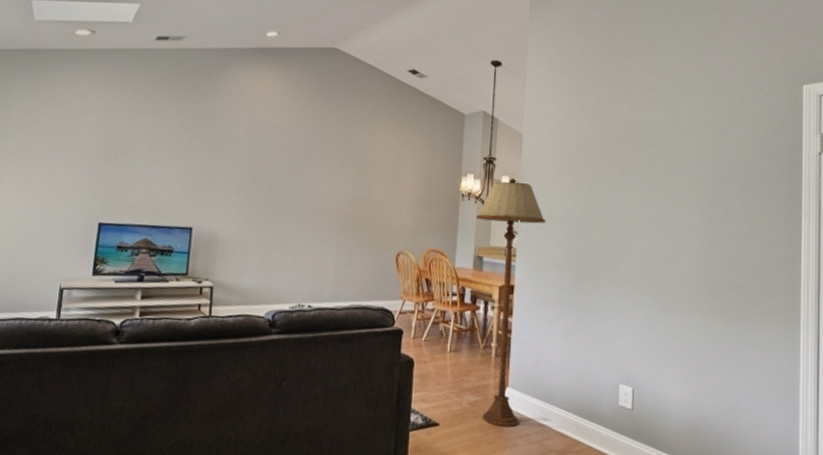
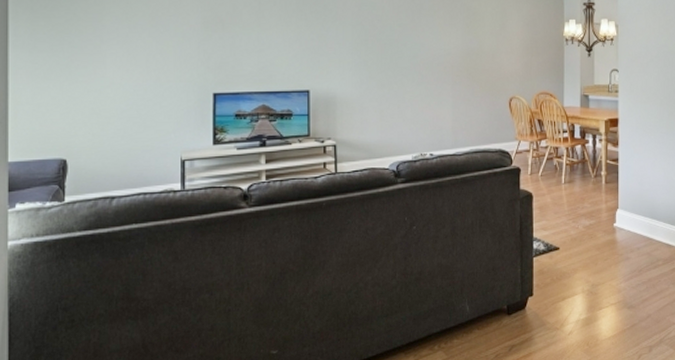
floor lamp: present [476,177,546,427] -> none [580,20,644,243]

